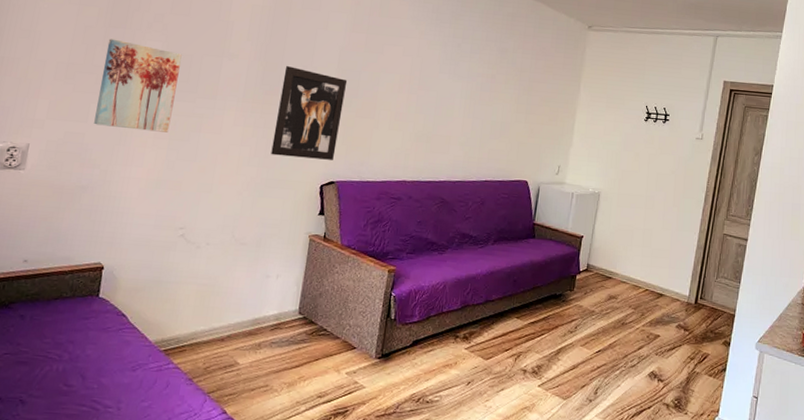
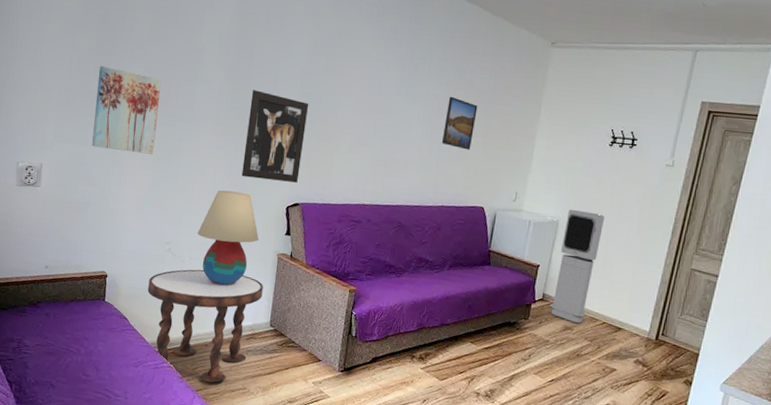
side table: none [153,256,292,383] -> present [147,269,264,383]
table lamp: none [217,169,289,273] -> present [197,190,259,286]
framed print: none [484,74,520,126] -> present [441,96,478,150]
air purifier: none [594,180,643,292] -> present [550,209,604,324]

